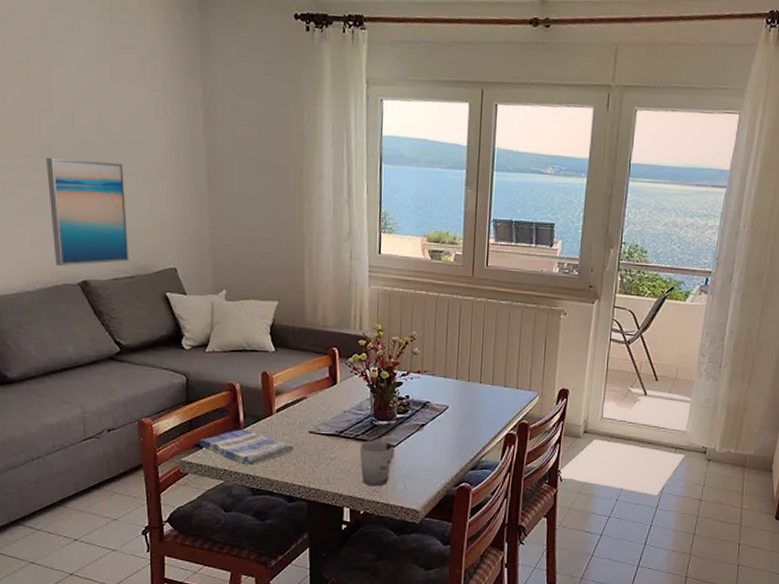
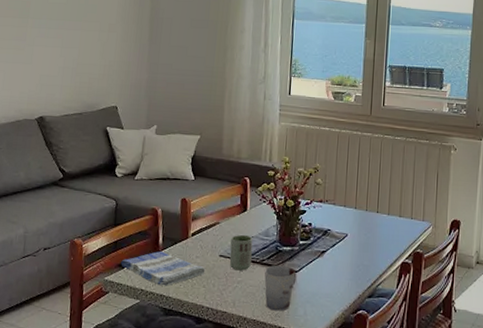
wall art: present [45,157,129,267] -> none [19,16,84,105]
cup: none [320,409,345,447] -> present [229,234,253,271]

